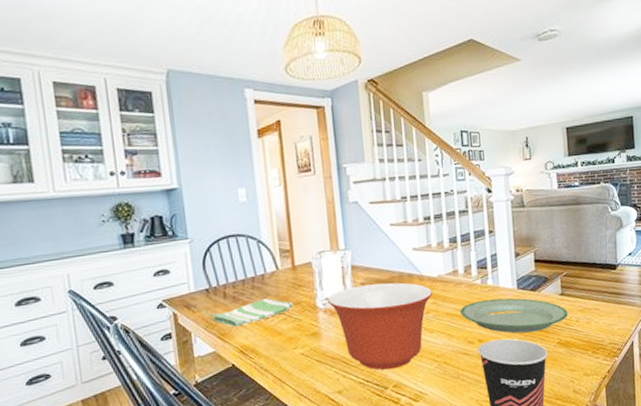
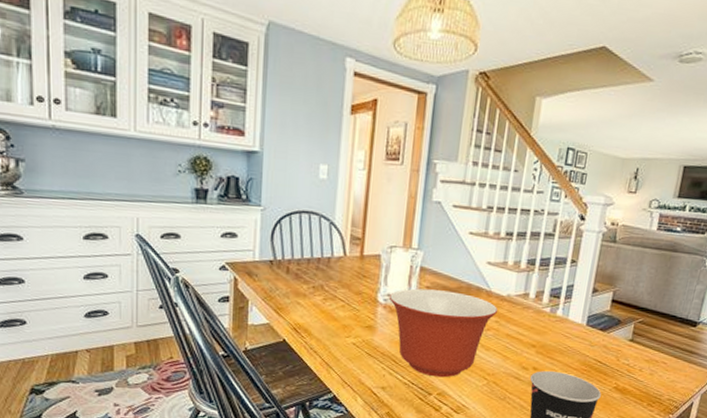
dish towel: present [211,298,293,327] -> none [271,282,354,304]
plate: present [460,298,568,334] -> none [521,329,634,373]

